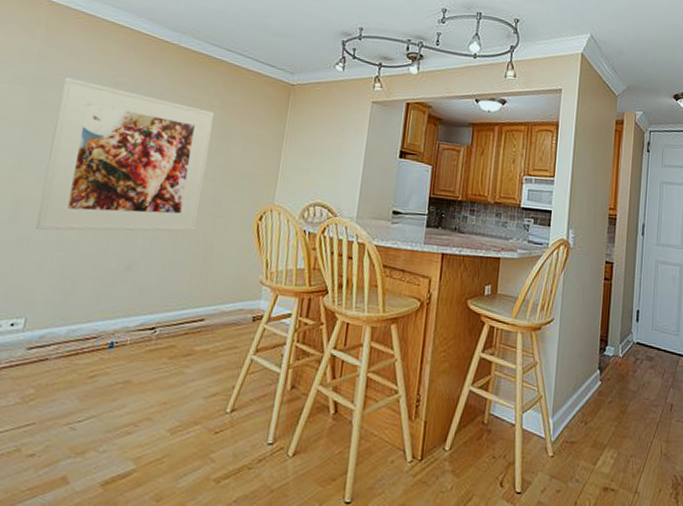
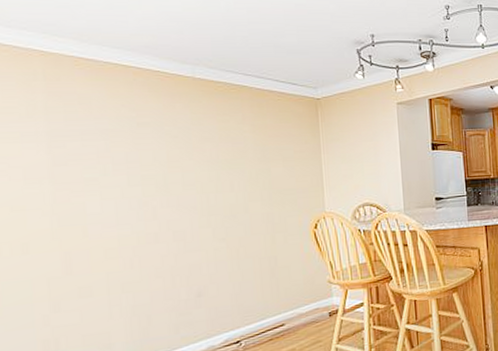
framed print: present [36,77,214,232] -> none [80,126,257,277]

